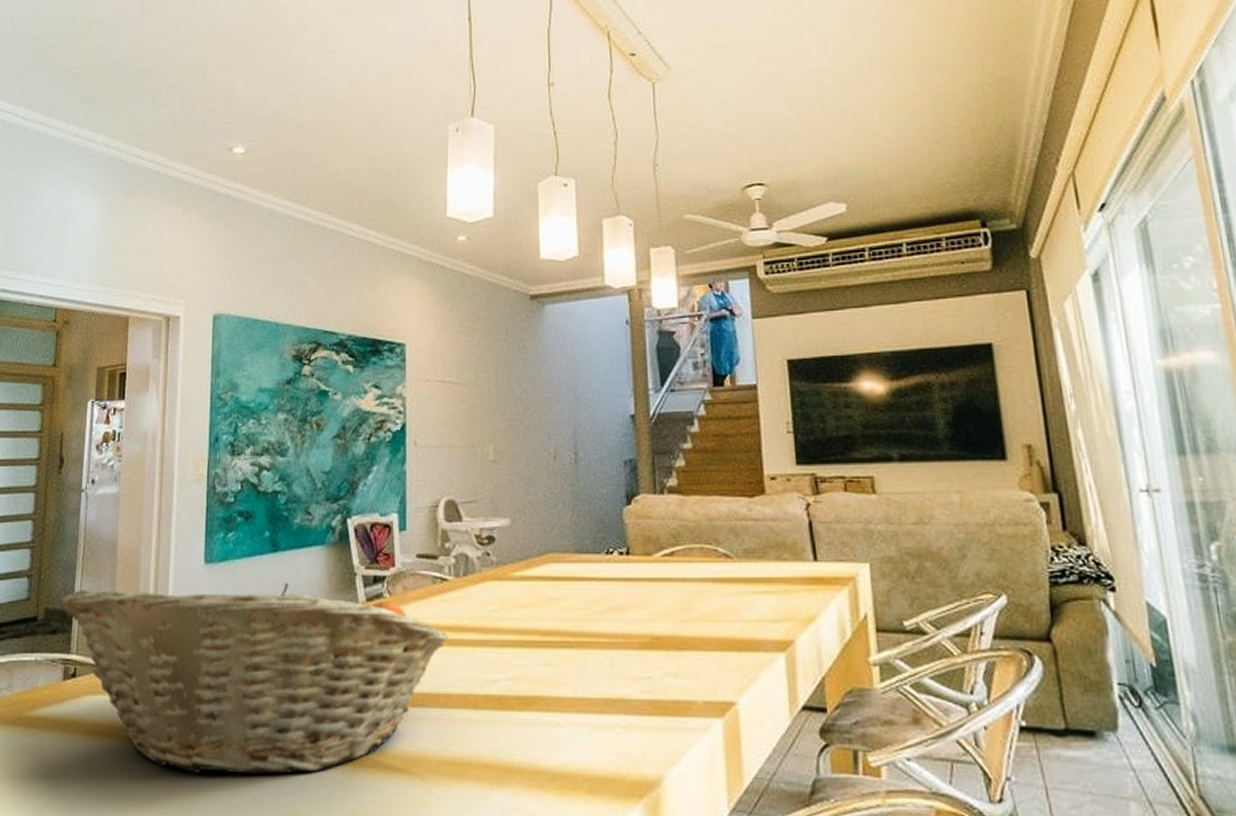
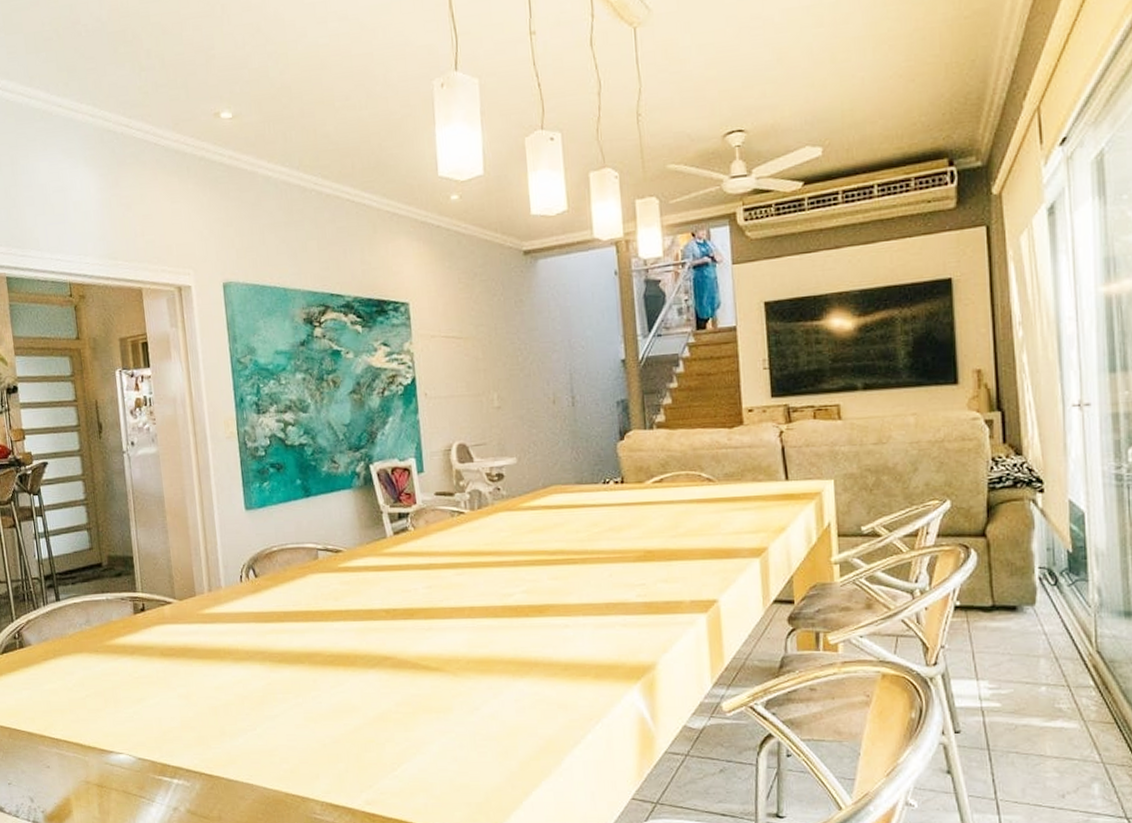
fruit basket: present [58,582,449,775] -> none [118,522,469,682]

